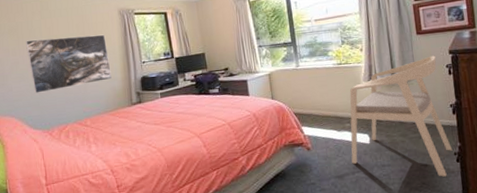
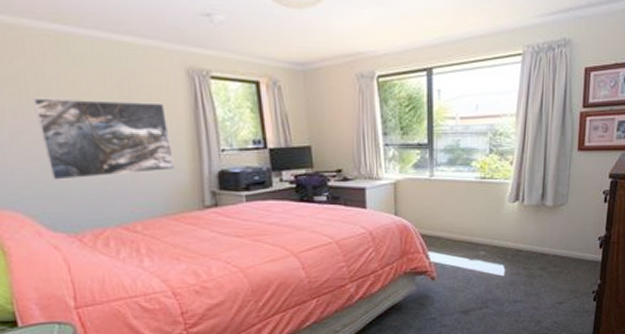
armchair: present [349,55,453,177] -> none [481,178,594,316]

